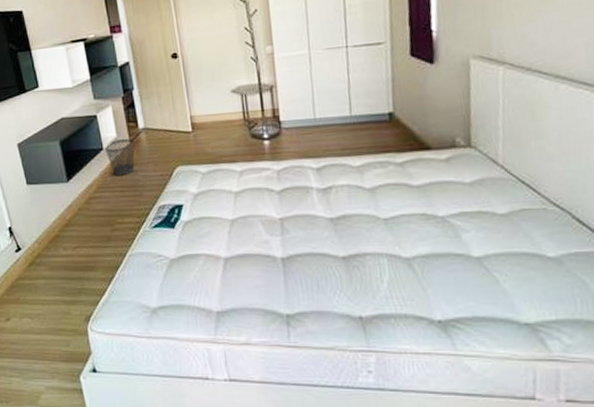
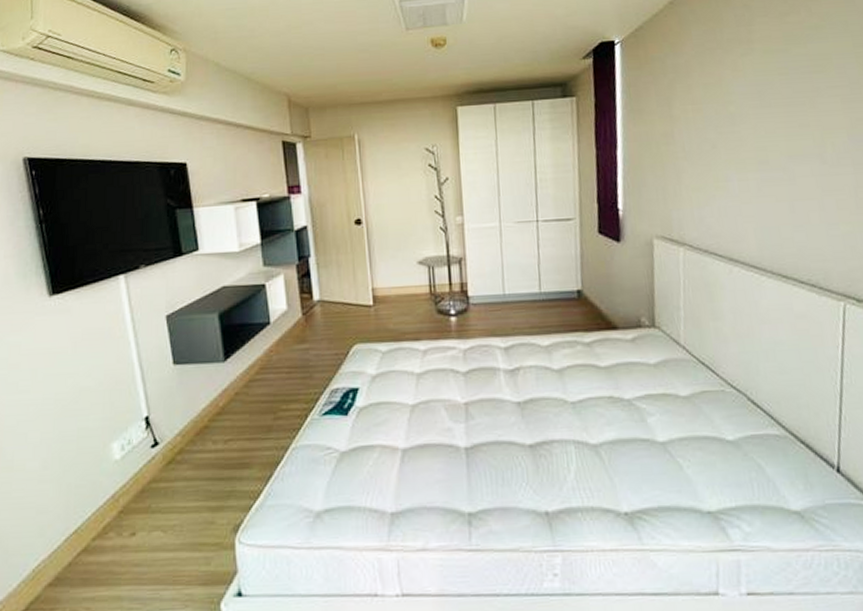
wastebasket: present [104,139,135,176] -> none [271,312,307,355]

